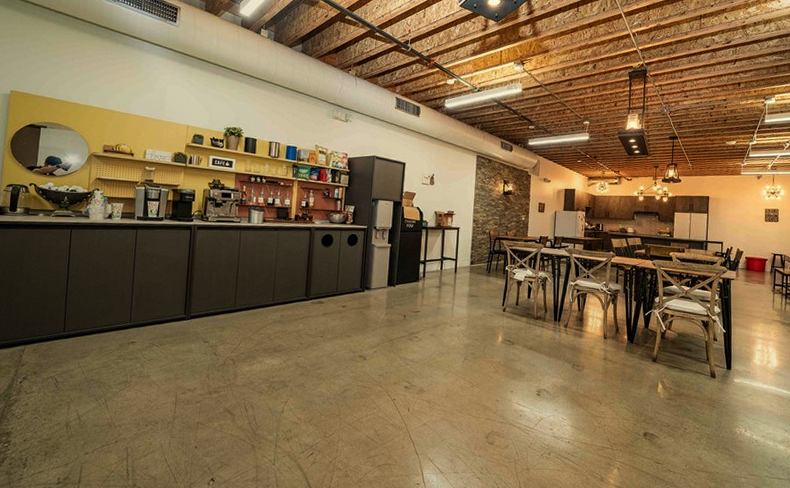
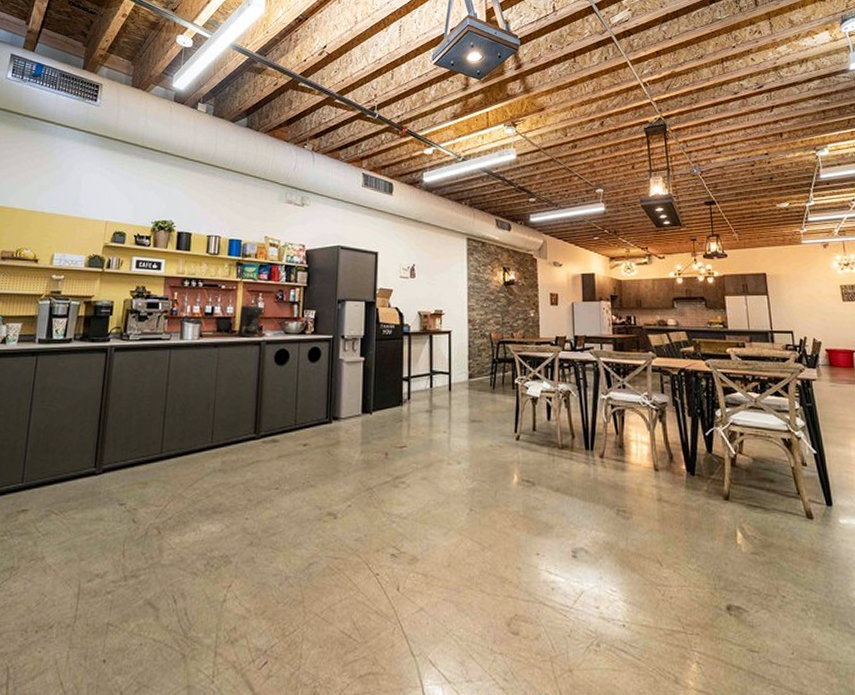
coffee maker: none [292,199,314,225] -> present [237,306,264,339]

